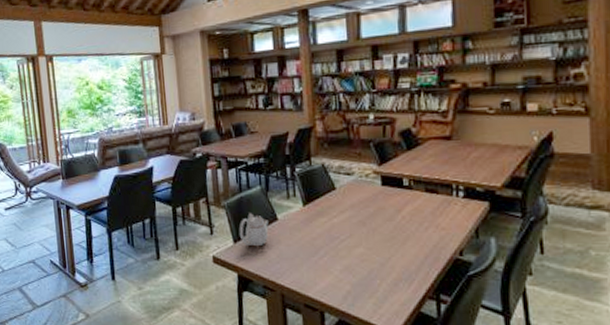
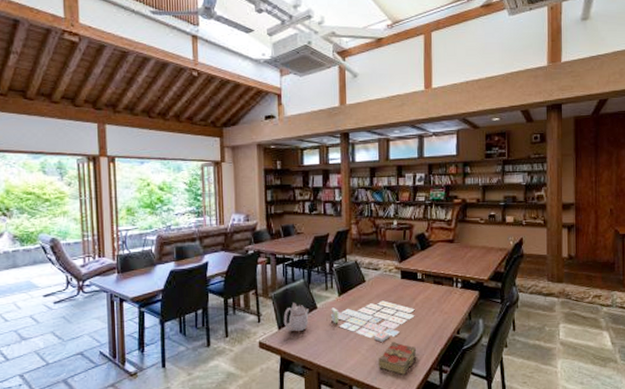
board game: none [294,212,401,263] -> present [331,300,415,343]
book: none [356,262,406,302] -> present [379,341,417,375]

